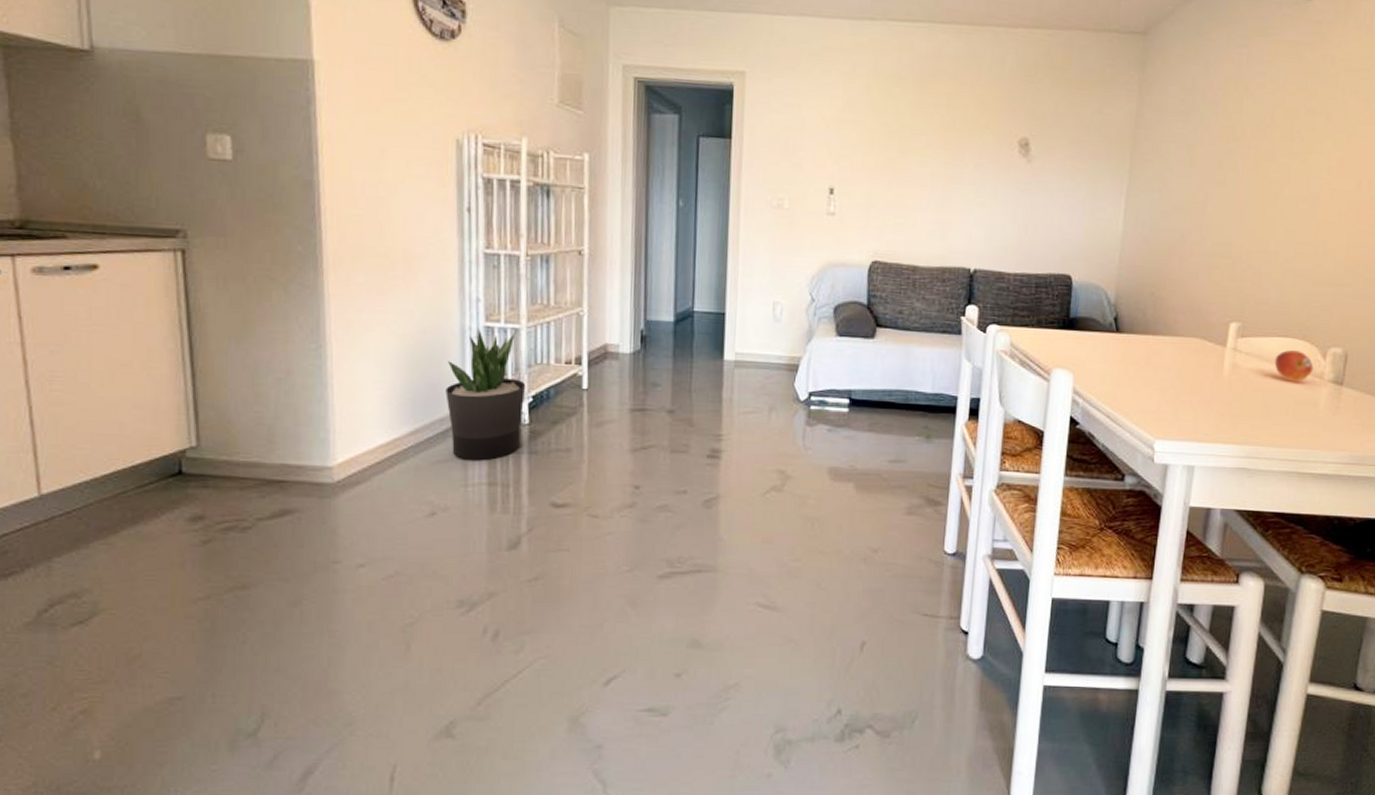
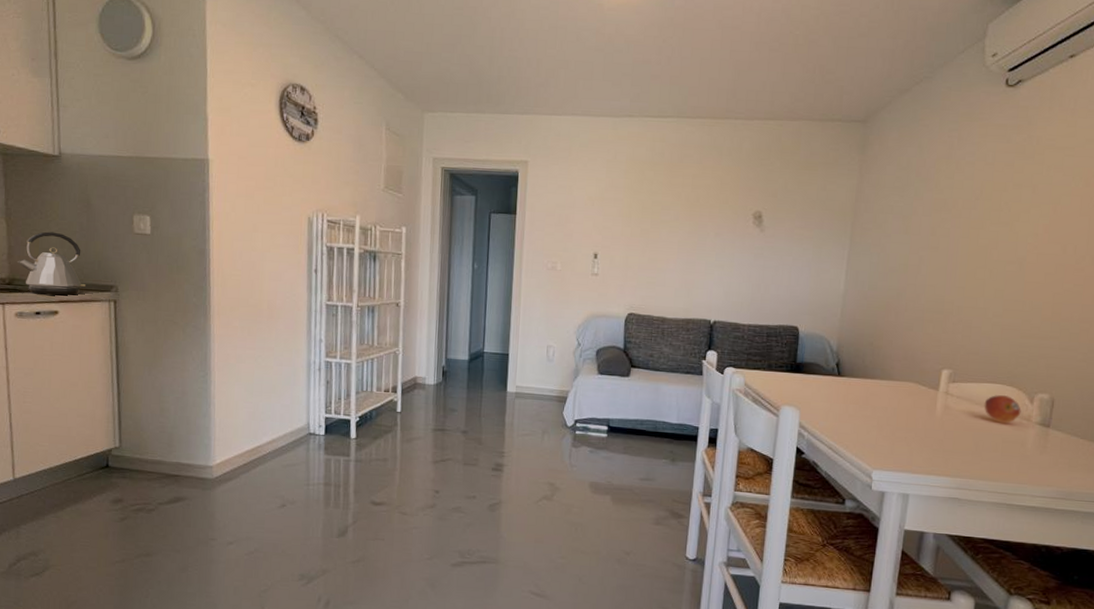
kettle: none [31,155,138,245] -> present [16,231,85,297]
planter: present [445,329,525,461] -> none [295,363,354,466]

